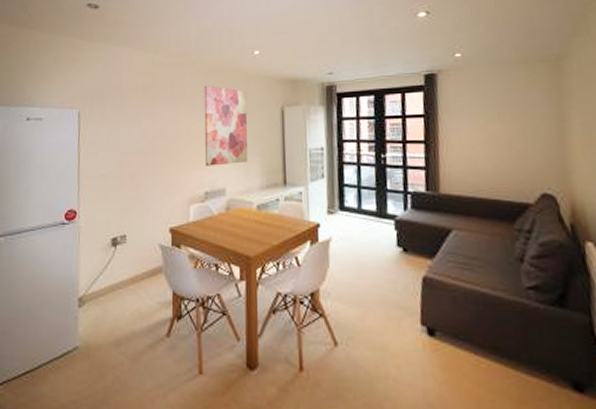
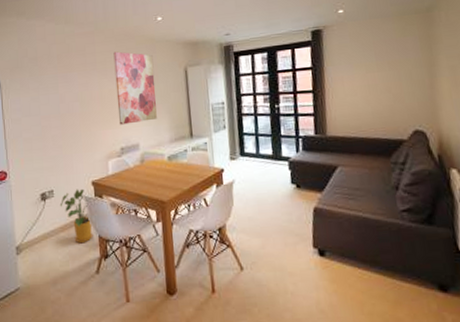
house plant: none [131,236,167,298] -> present [59,189,93,243]

